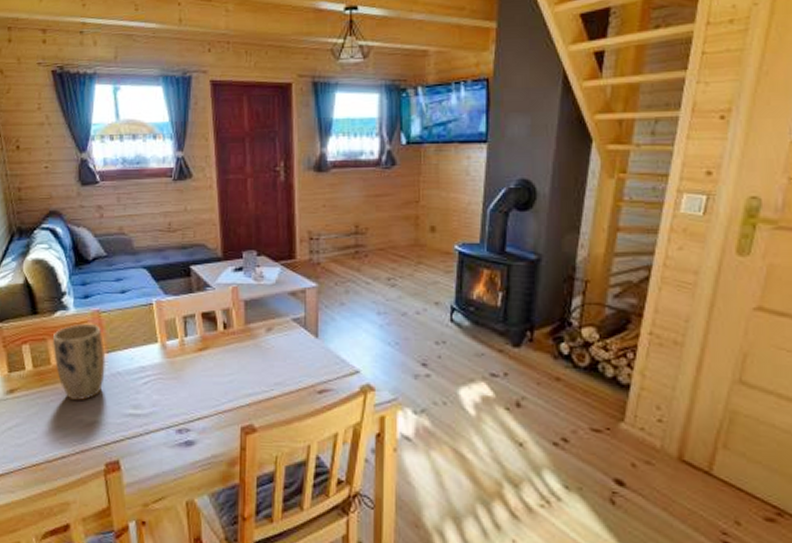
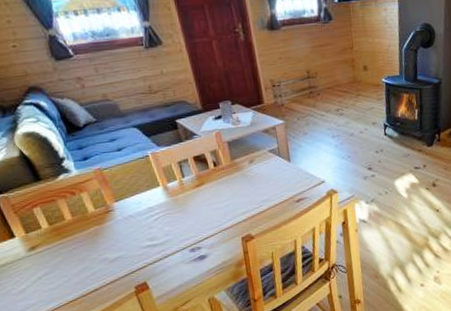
plant pot: present [53,323,105,400] -> none [61,179,119,245]

